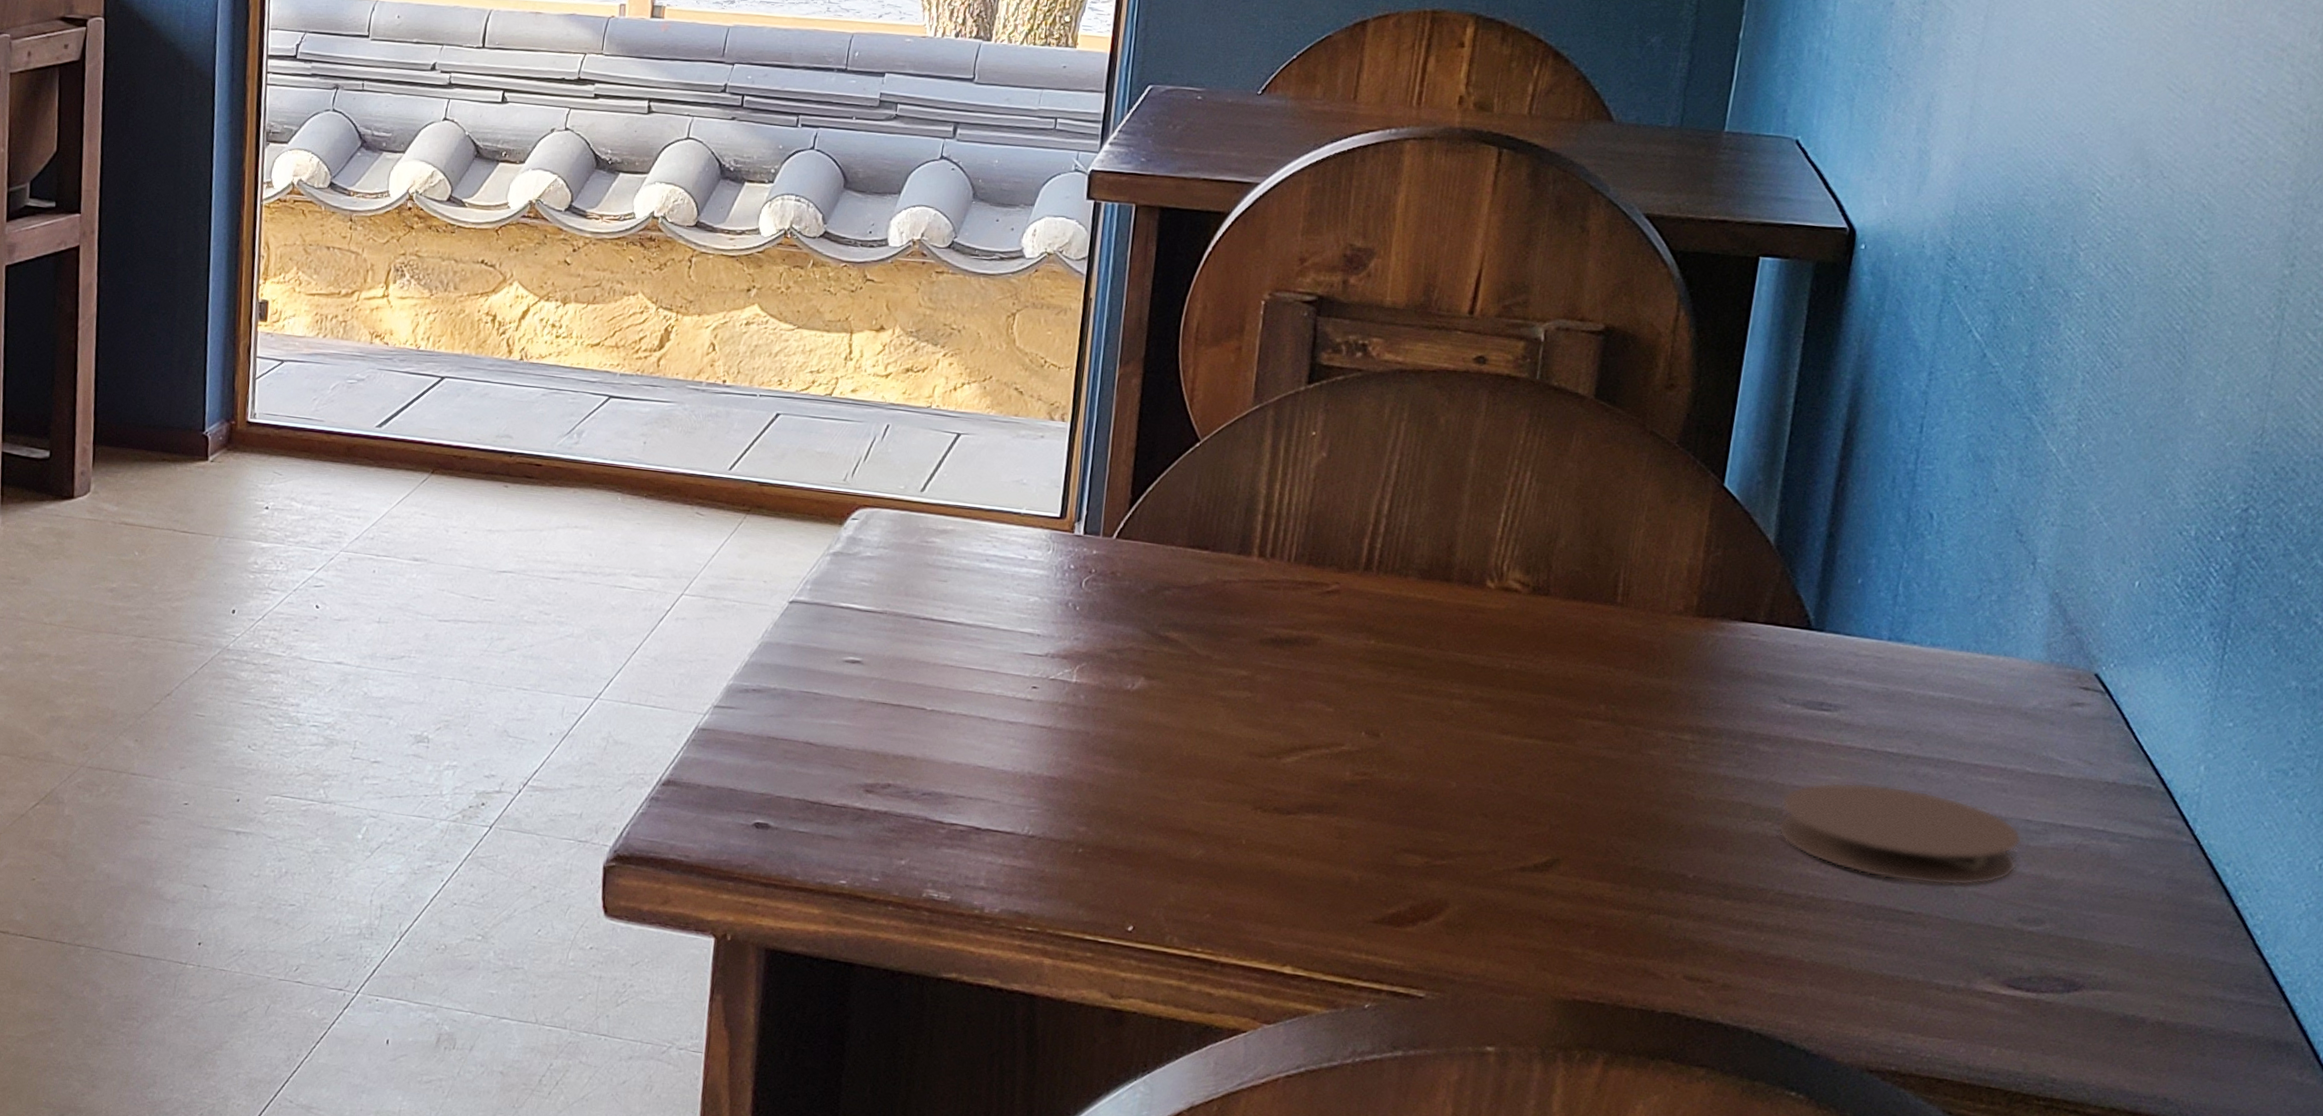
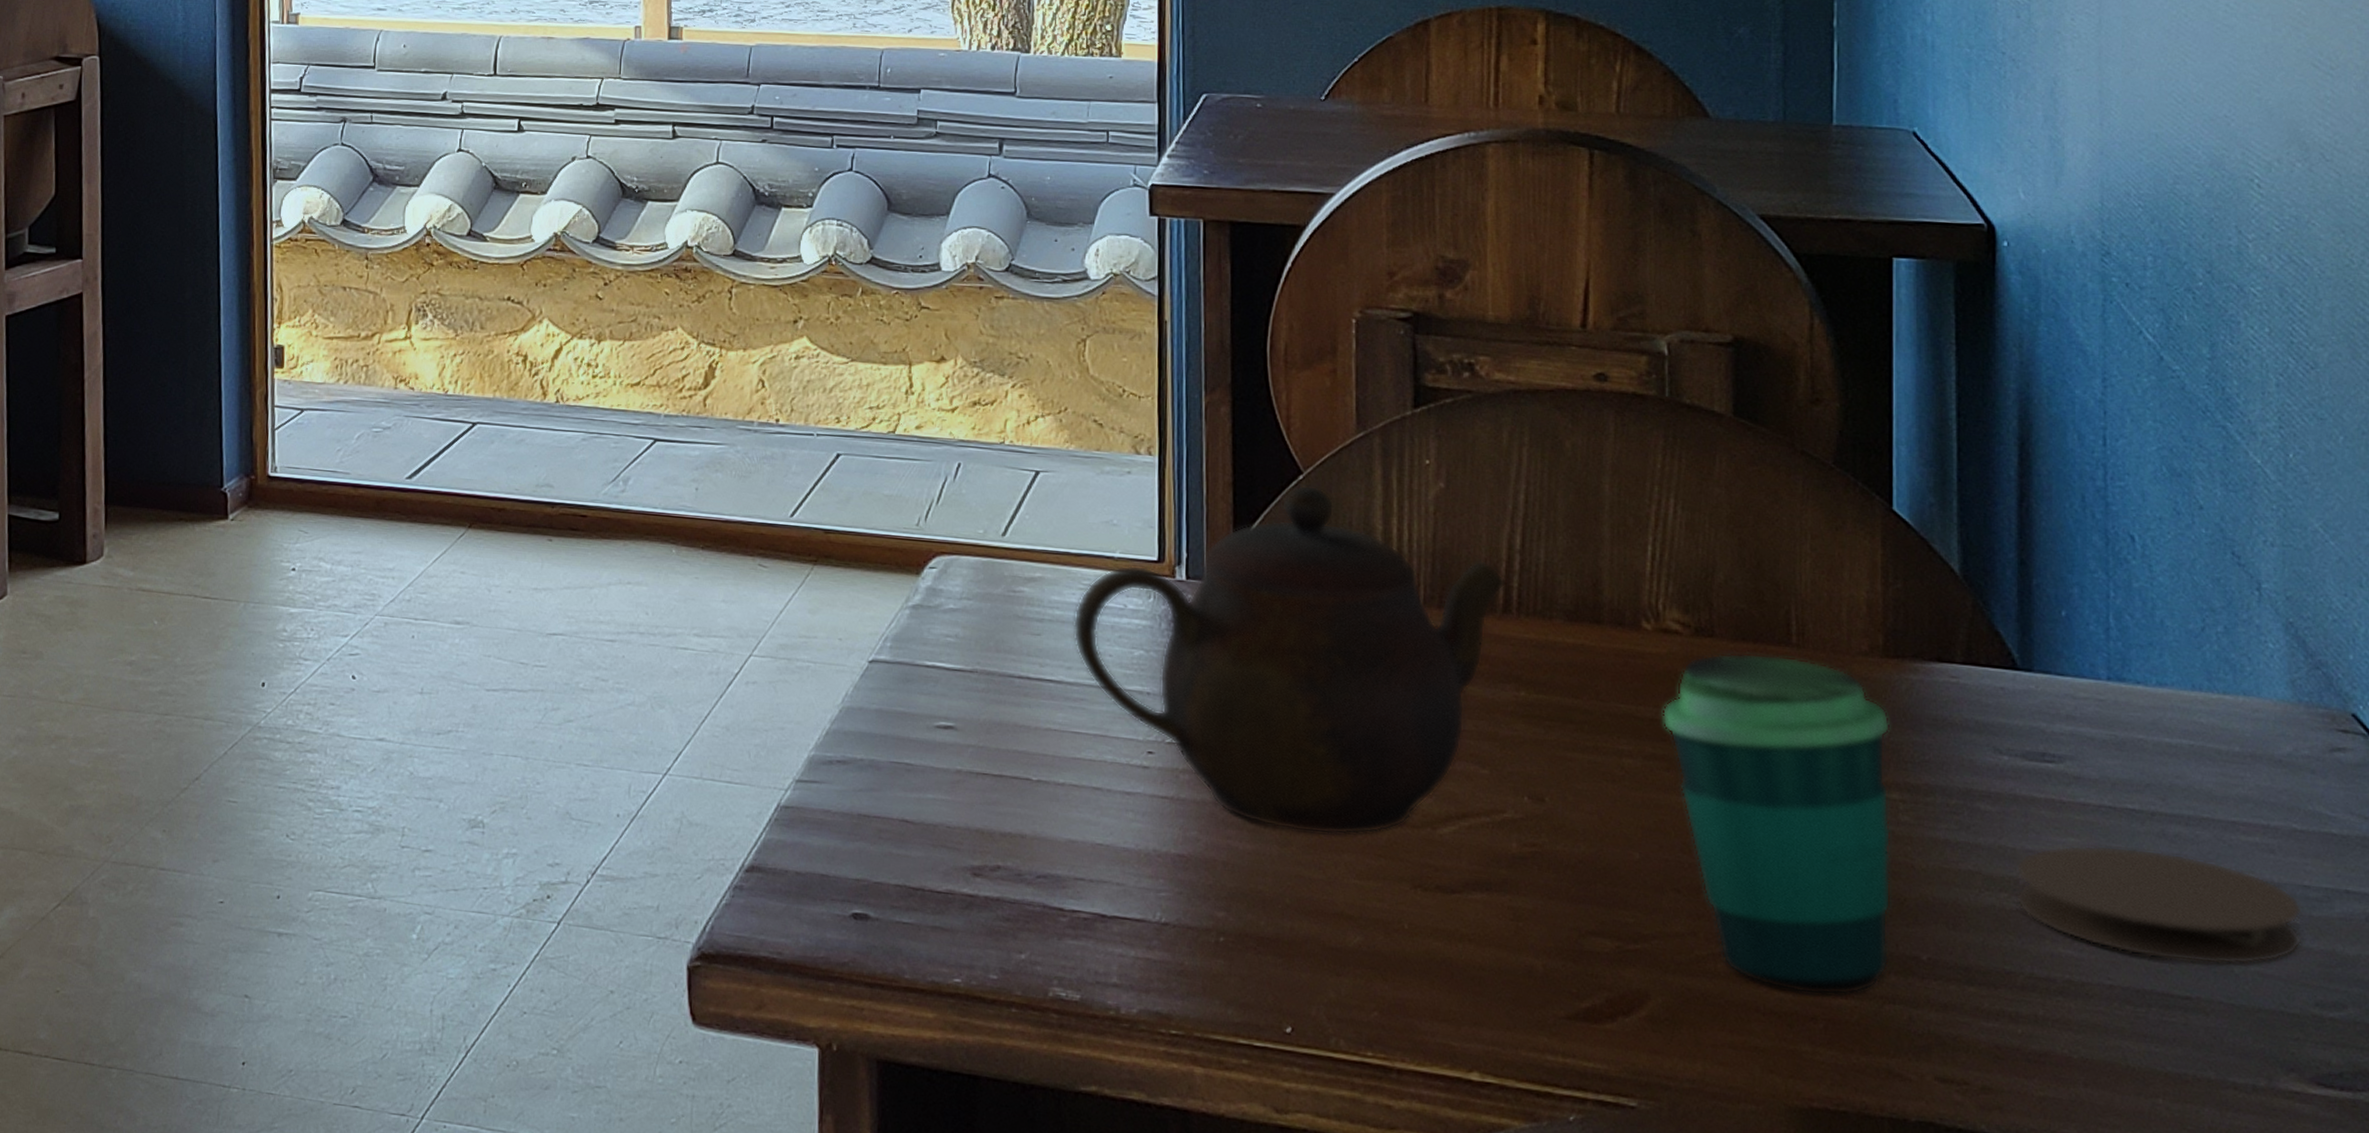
teapot: none [976,451,1372,763] -> present [1072,485,1508,835]
cup: none [1492,609,1693,907] -> present [1661,652,1892,996]

